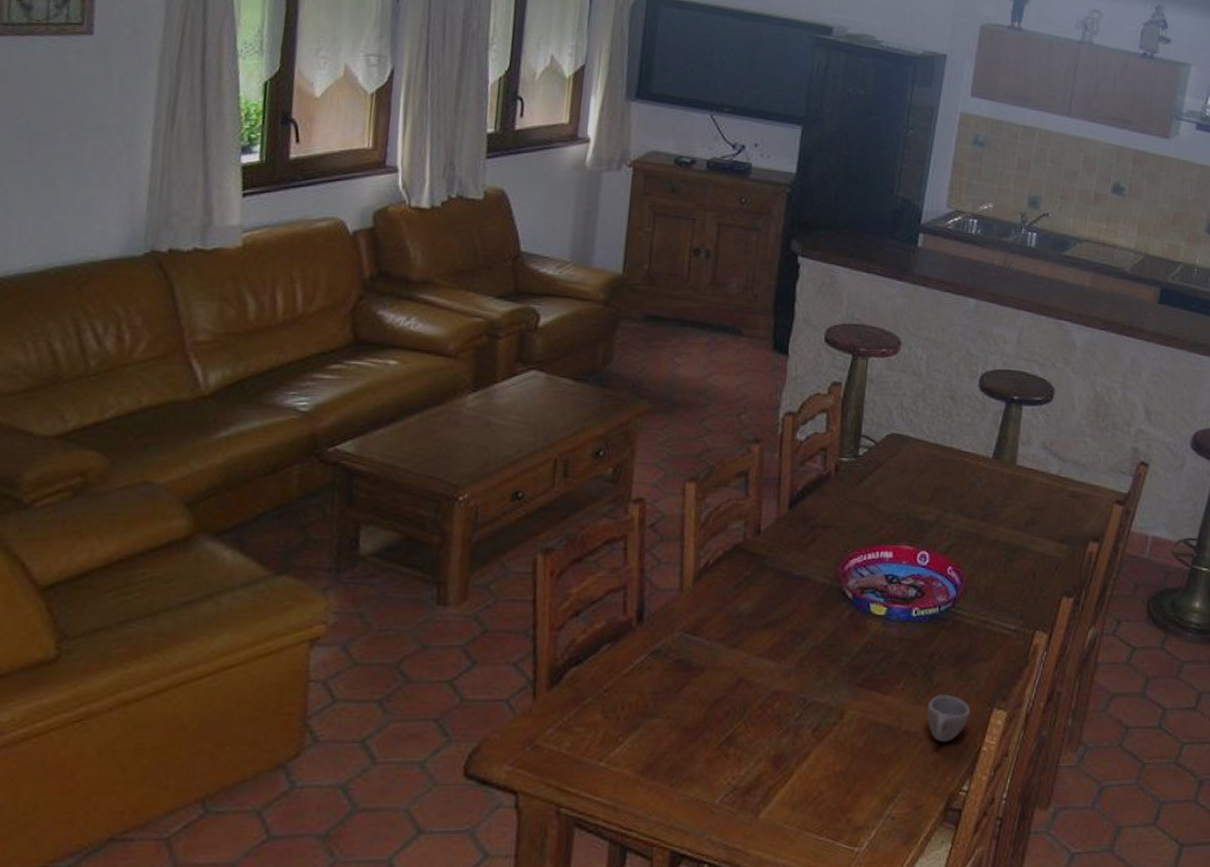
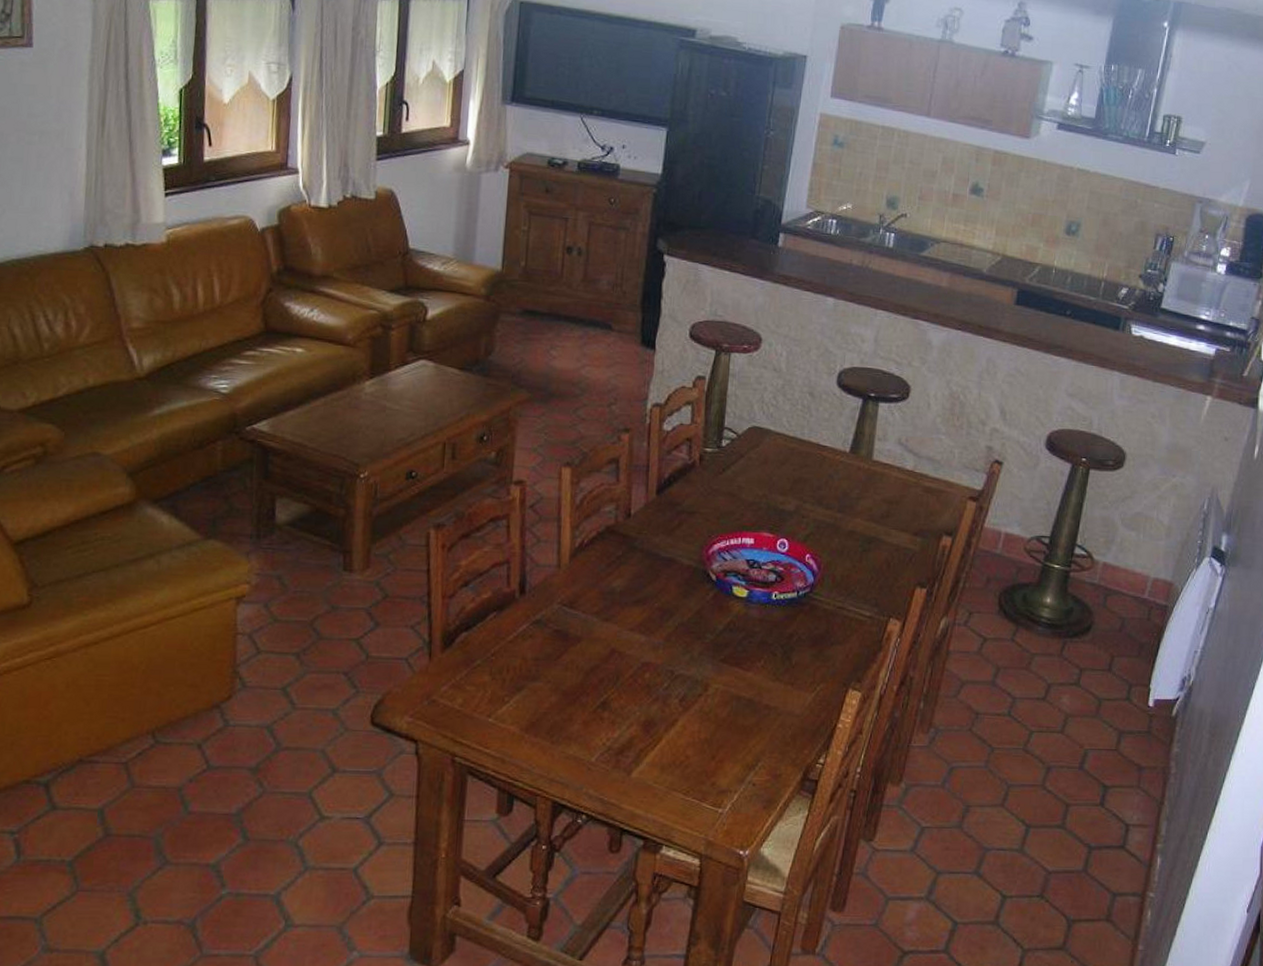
cup: present [927,694,970,742] -> none [786,673,826,717]

